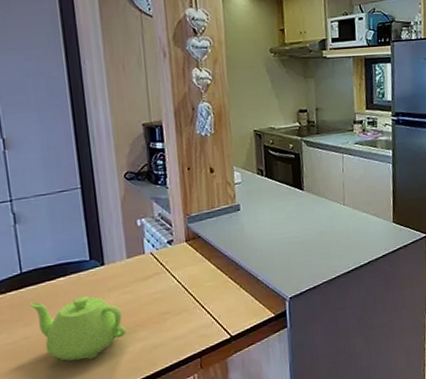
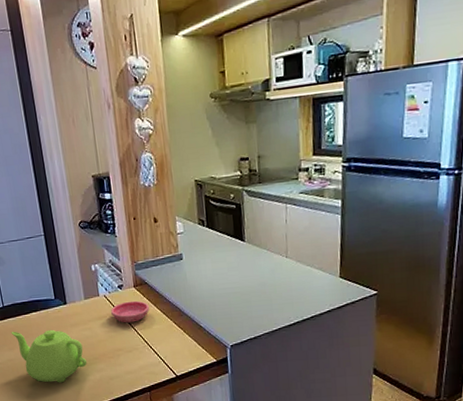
saucer: none [158,256,202,282] -> present [111,300,149,323]

